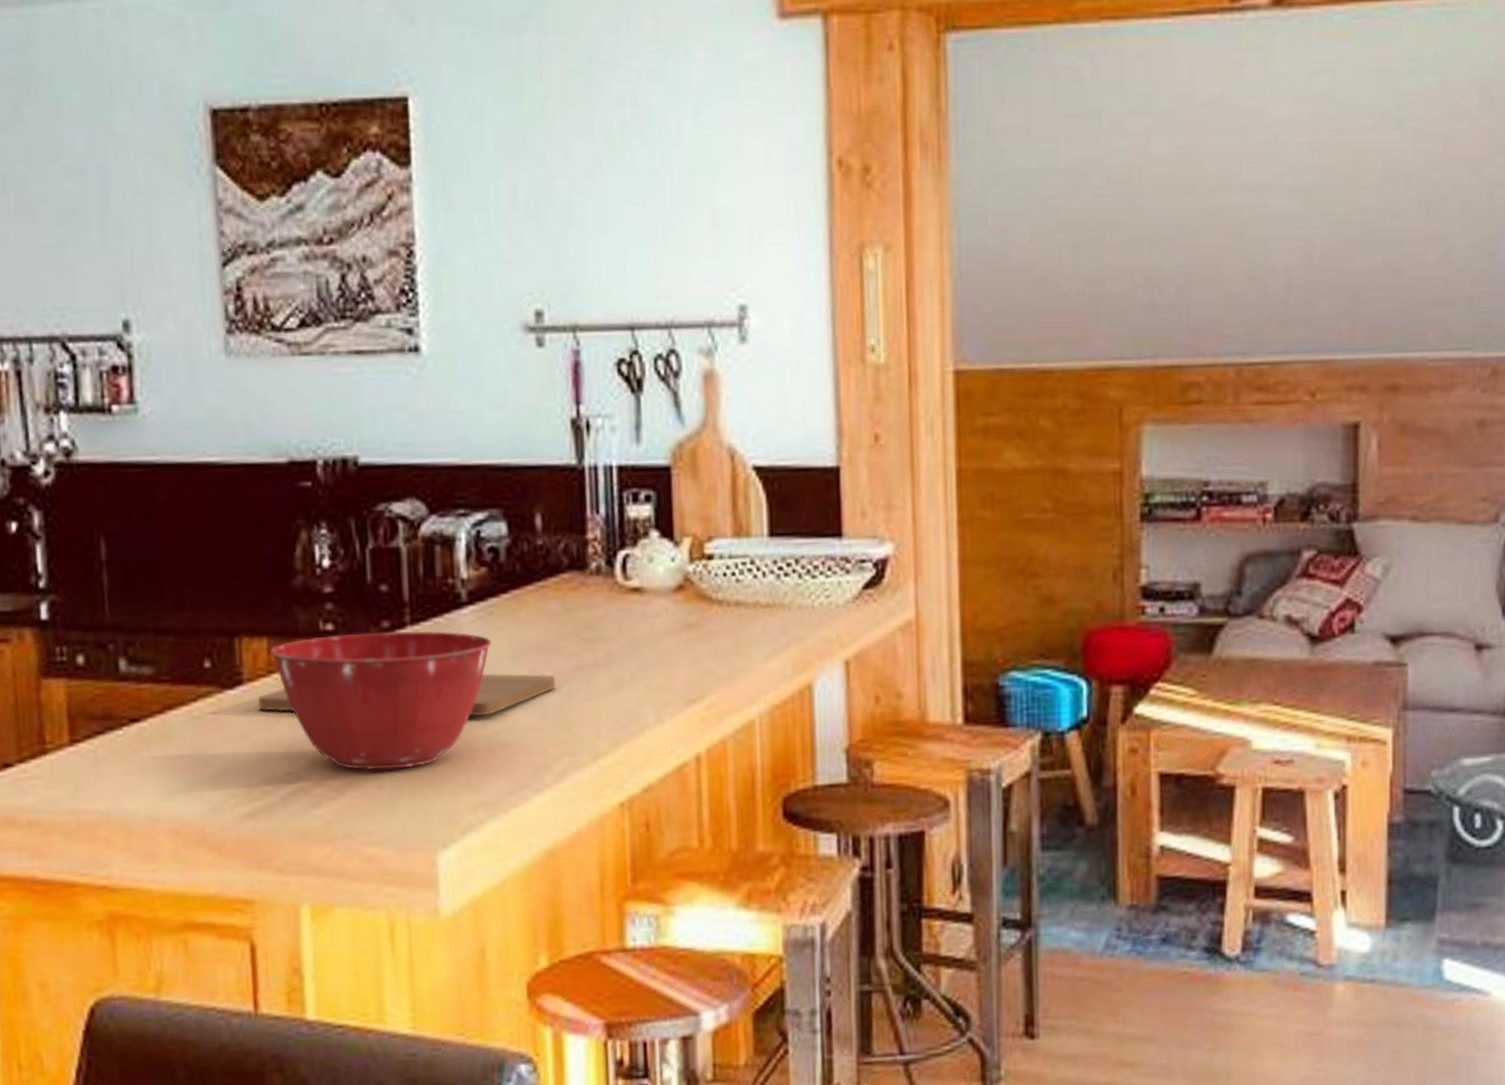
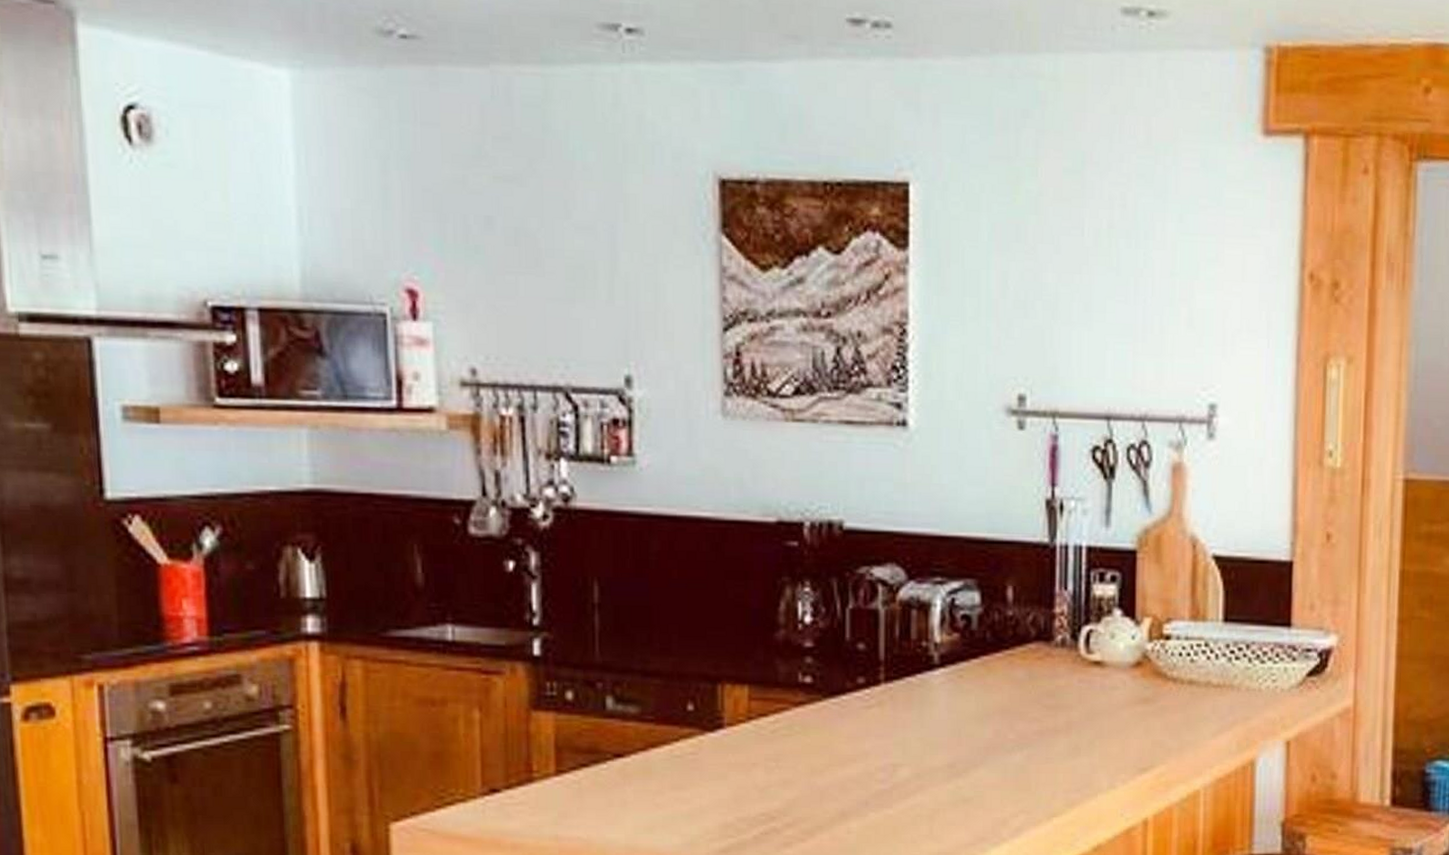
cutting board: present [258,673,555,716] -> none [737,732,1017,772]
mixing bowl: present [269,631,492,771] -> none [750,687,960,816]

